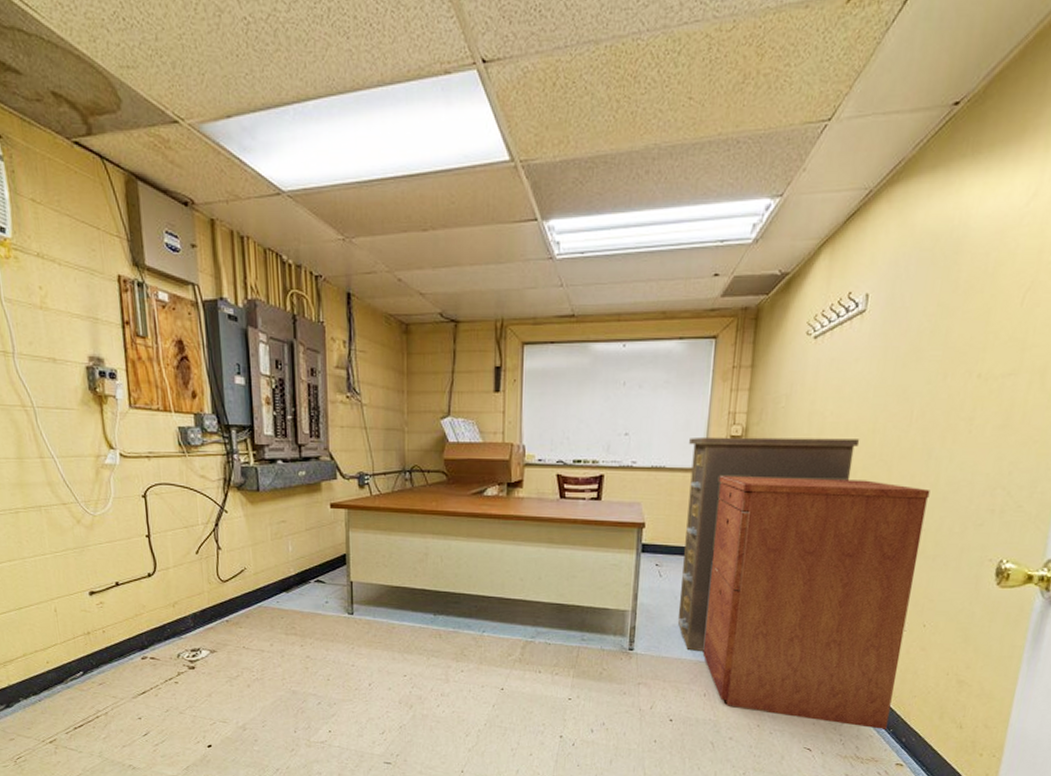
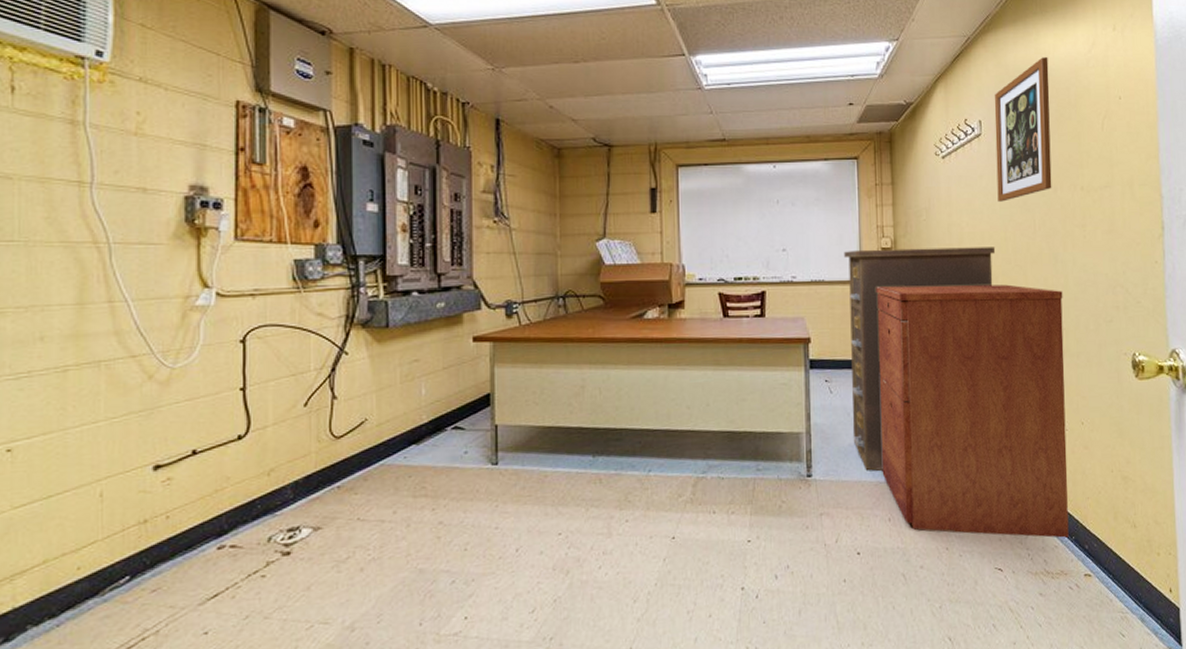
wall art: none [872,214,970,389] -> present [994,57,1052,202]

